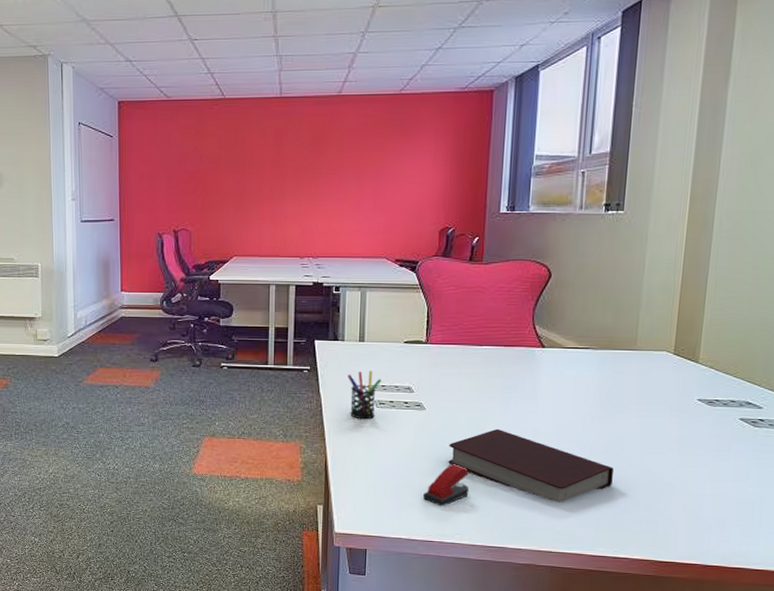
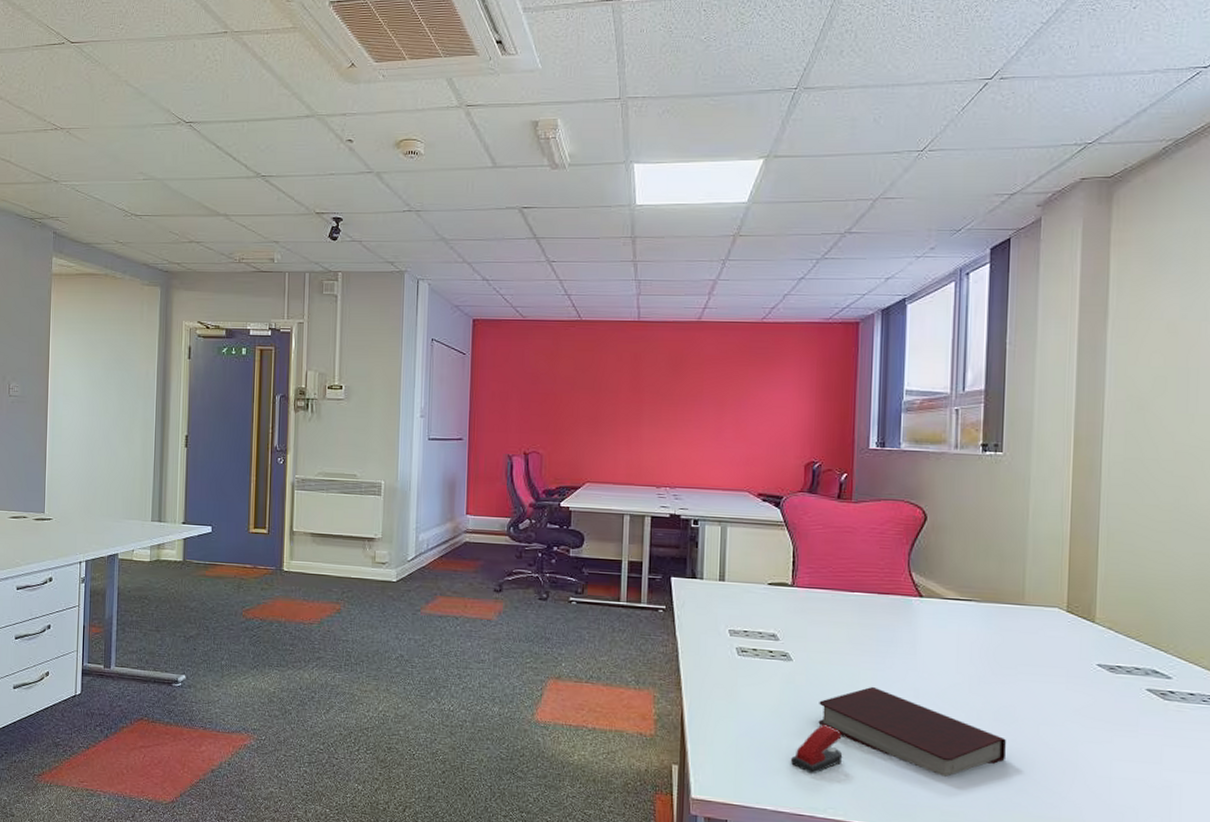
pen holder: present [347,370,382,420] -> none [706,613,744,669]

